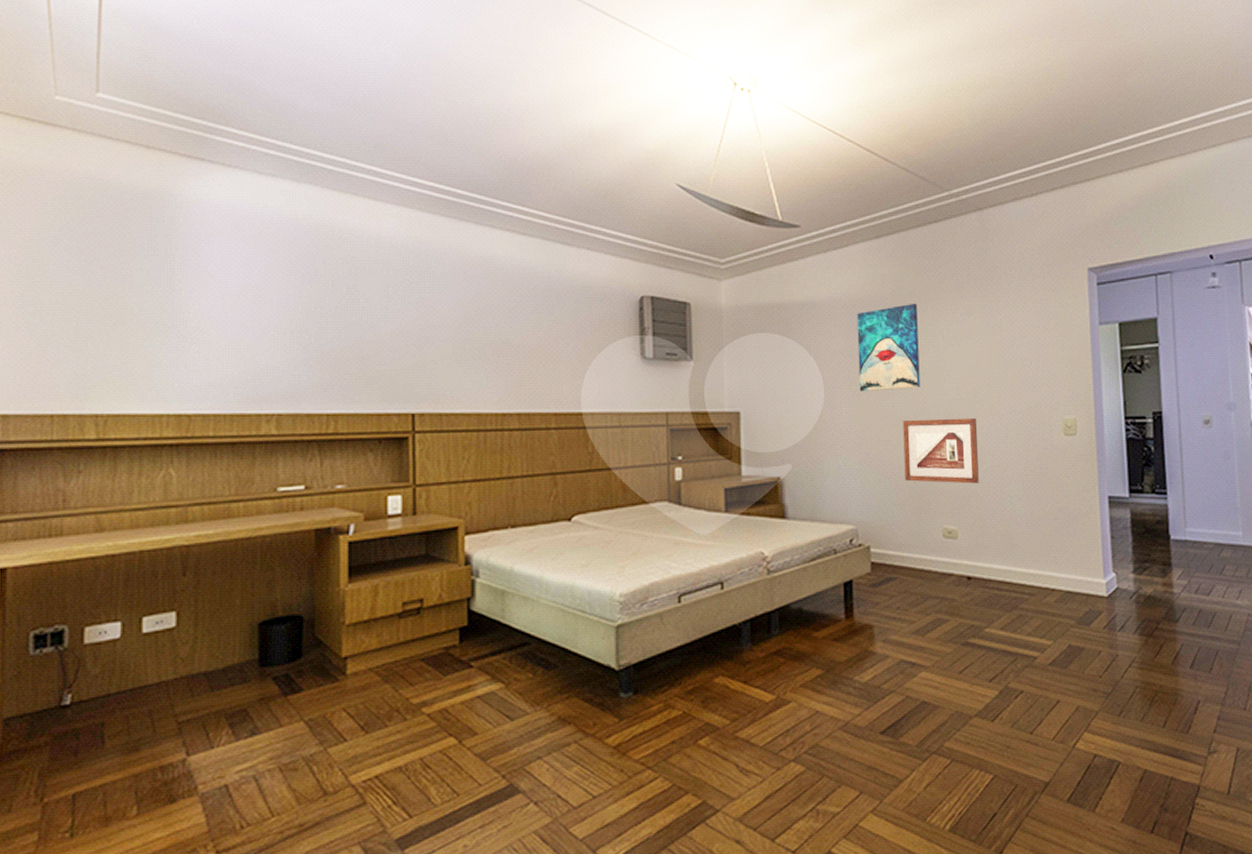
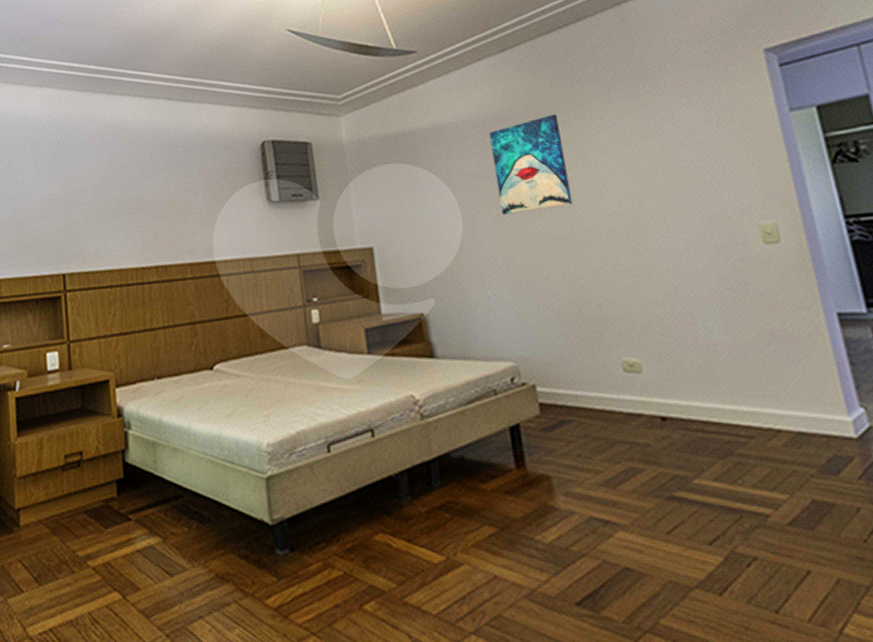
picture frame: present [902,417,979,484] -> none [556,232,660,310]

